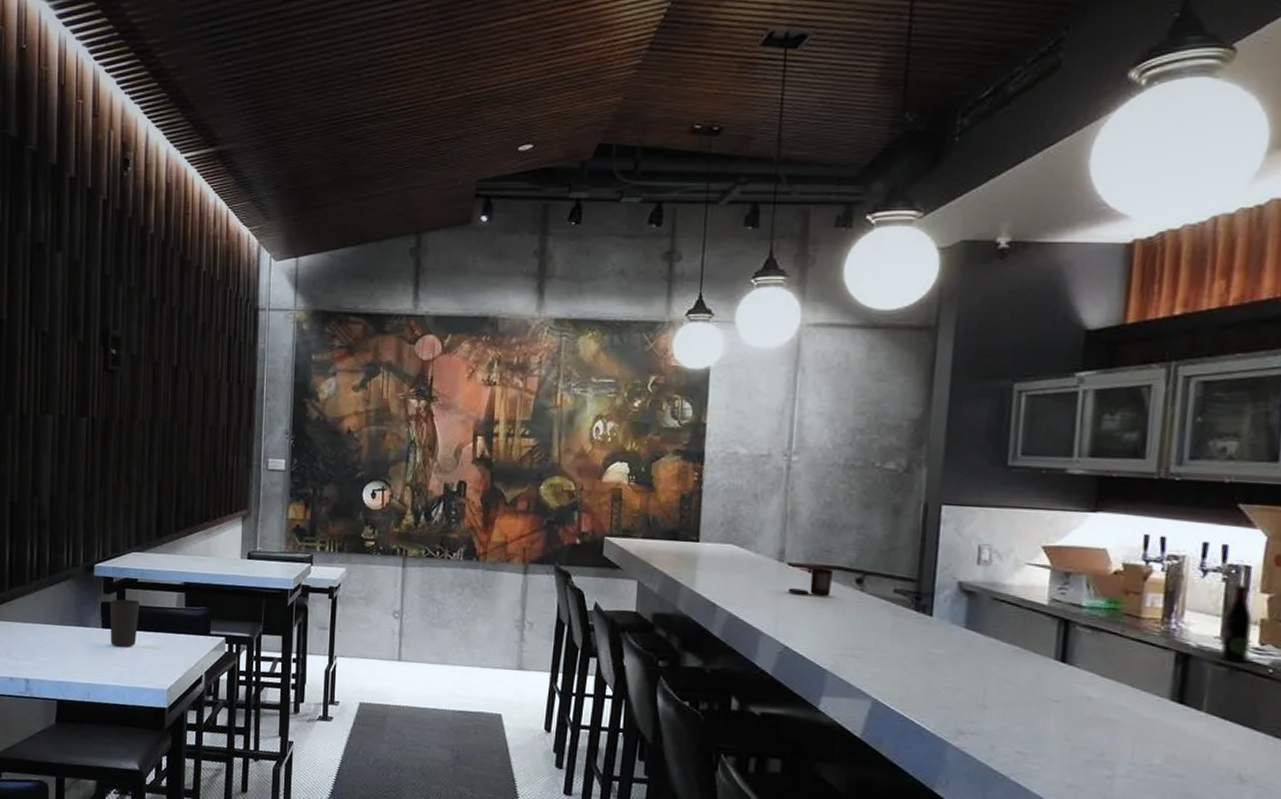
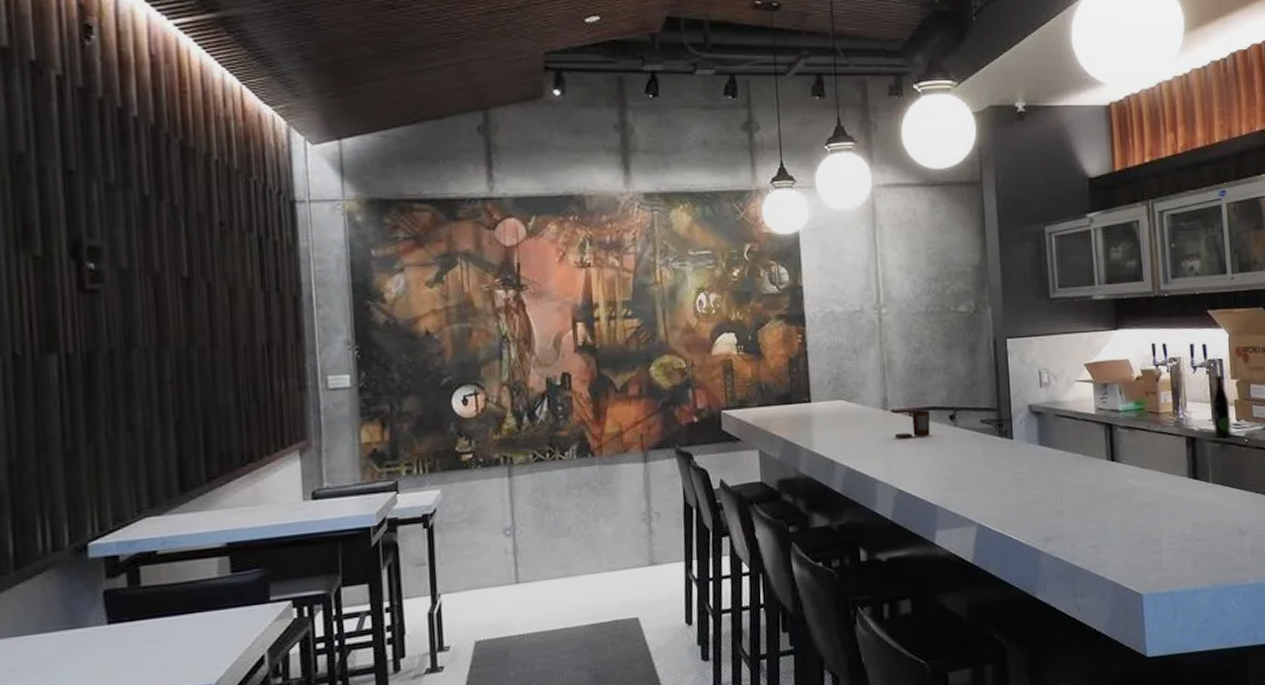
cup: present [109,599,140,647] -> none [116,578,164,644]

